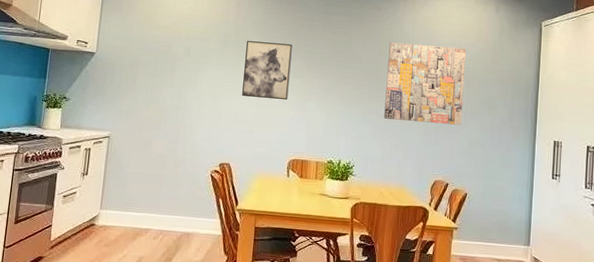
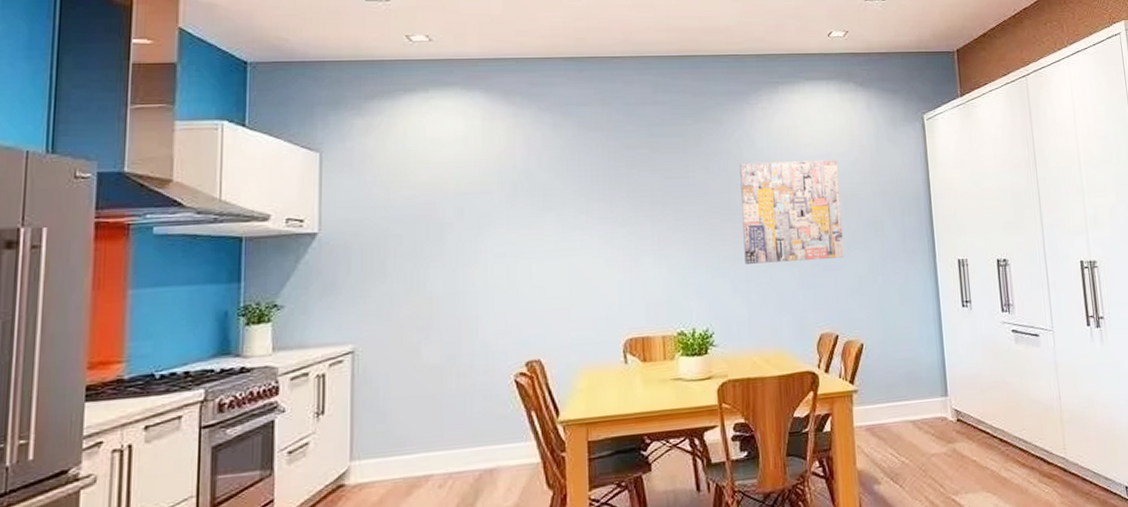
wall art: present [242,41,292,100] -> none [545,183,612,264]

